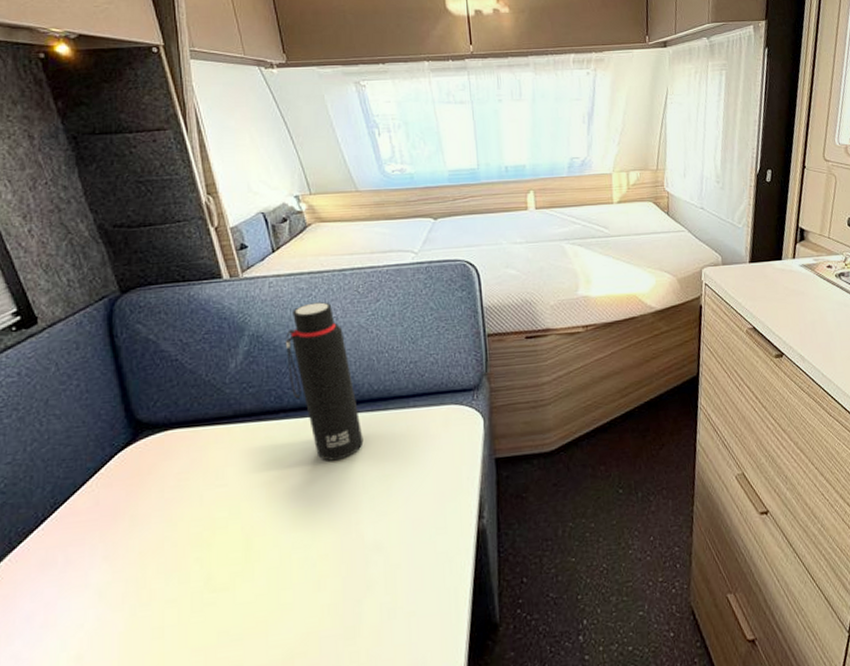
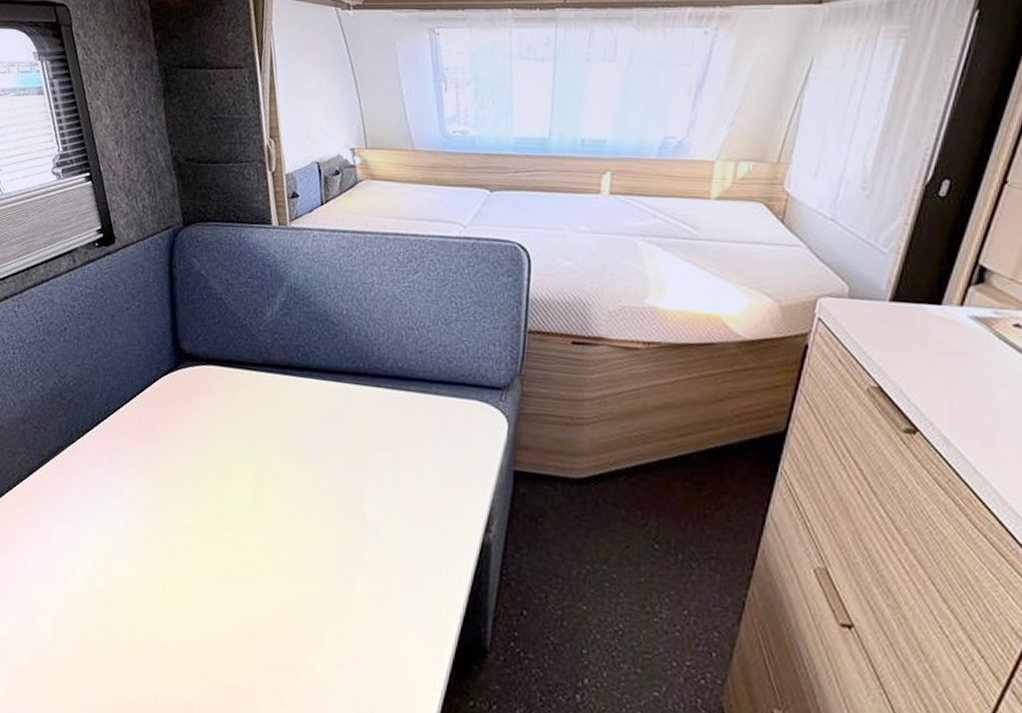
water bottle: present [285,302,364,461] -> none [318,263,380,432]

